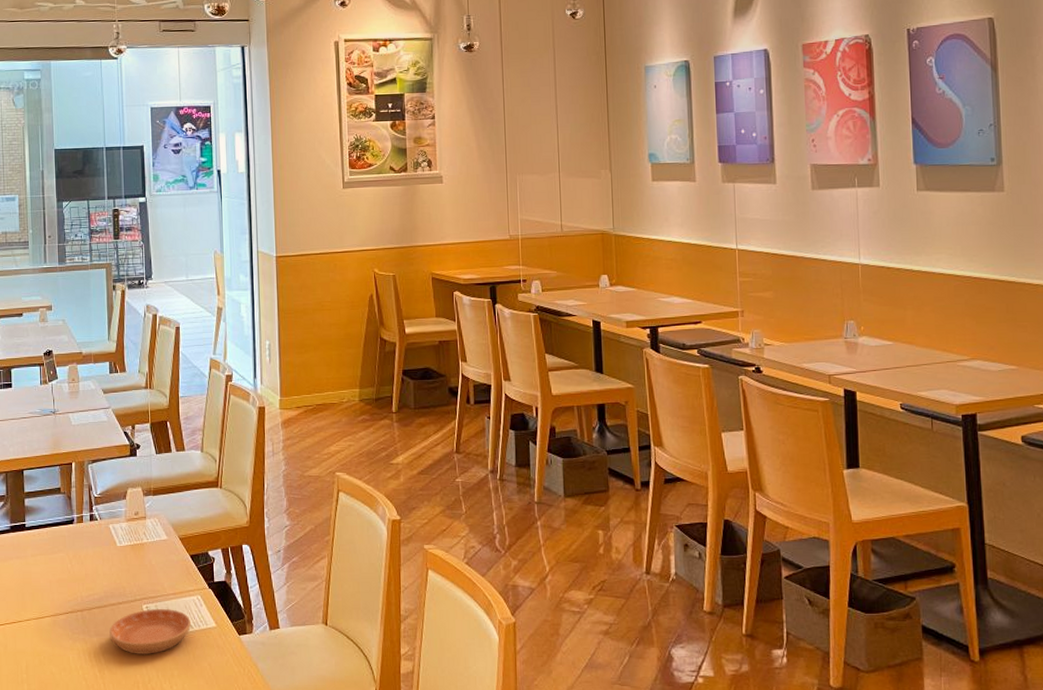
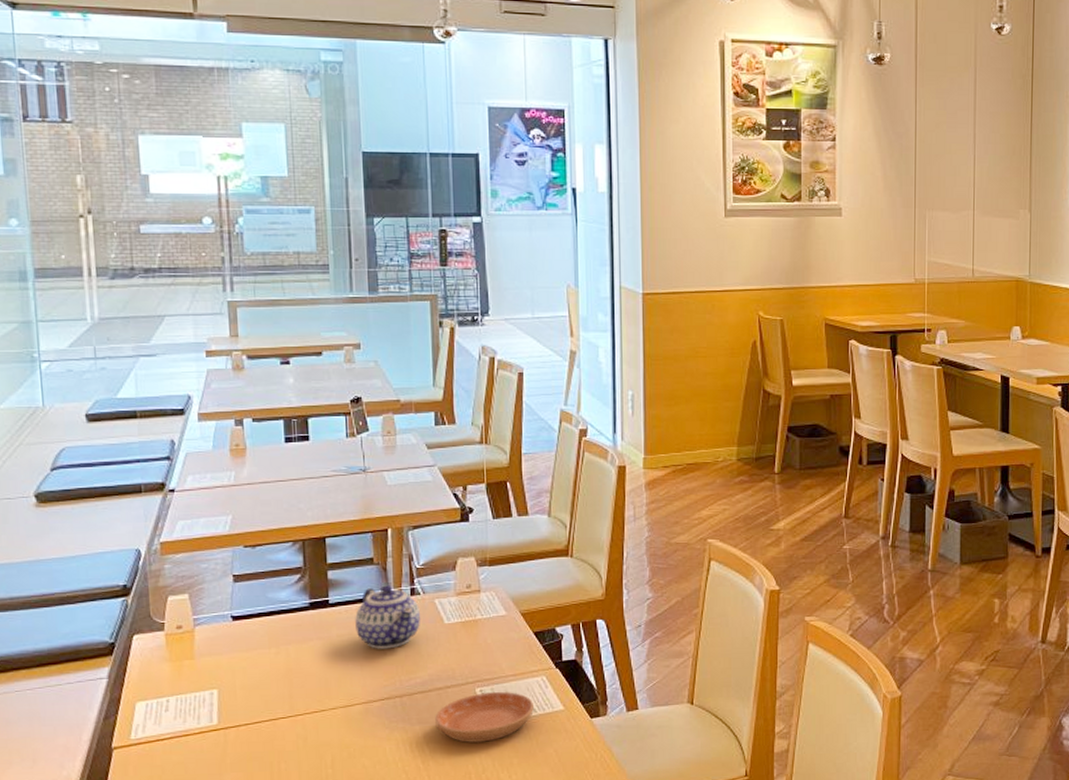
teapot: none [46,512,98,568] -> present [355,585,421,649]

